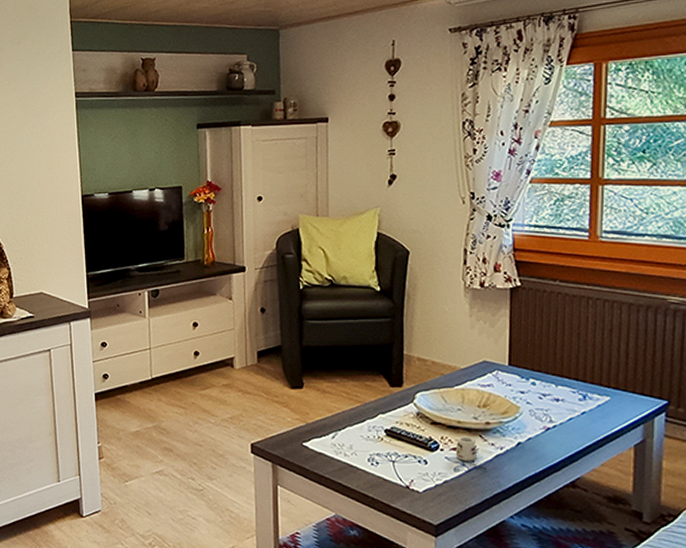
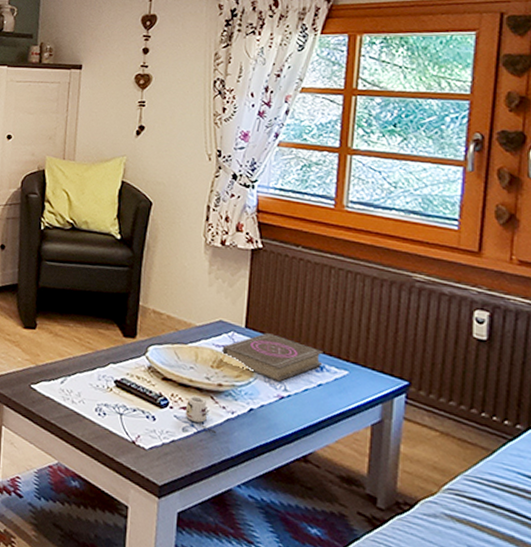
book: none [488,369,585,414] -> present [222,333,323,382]

